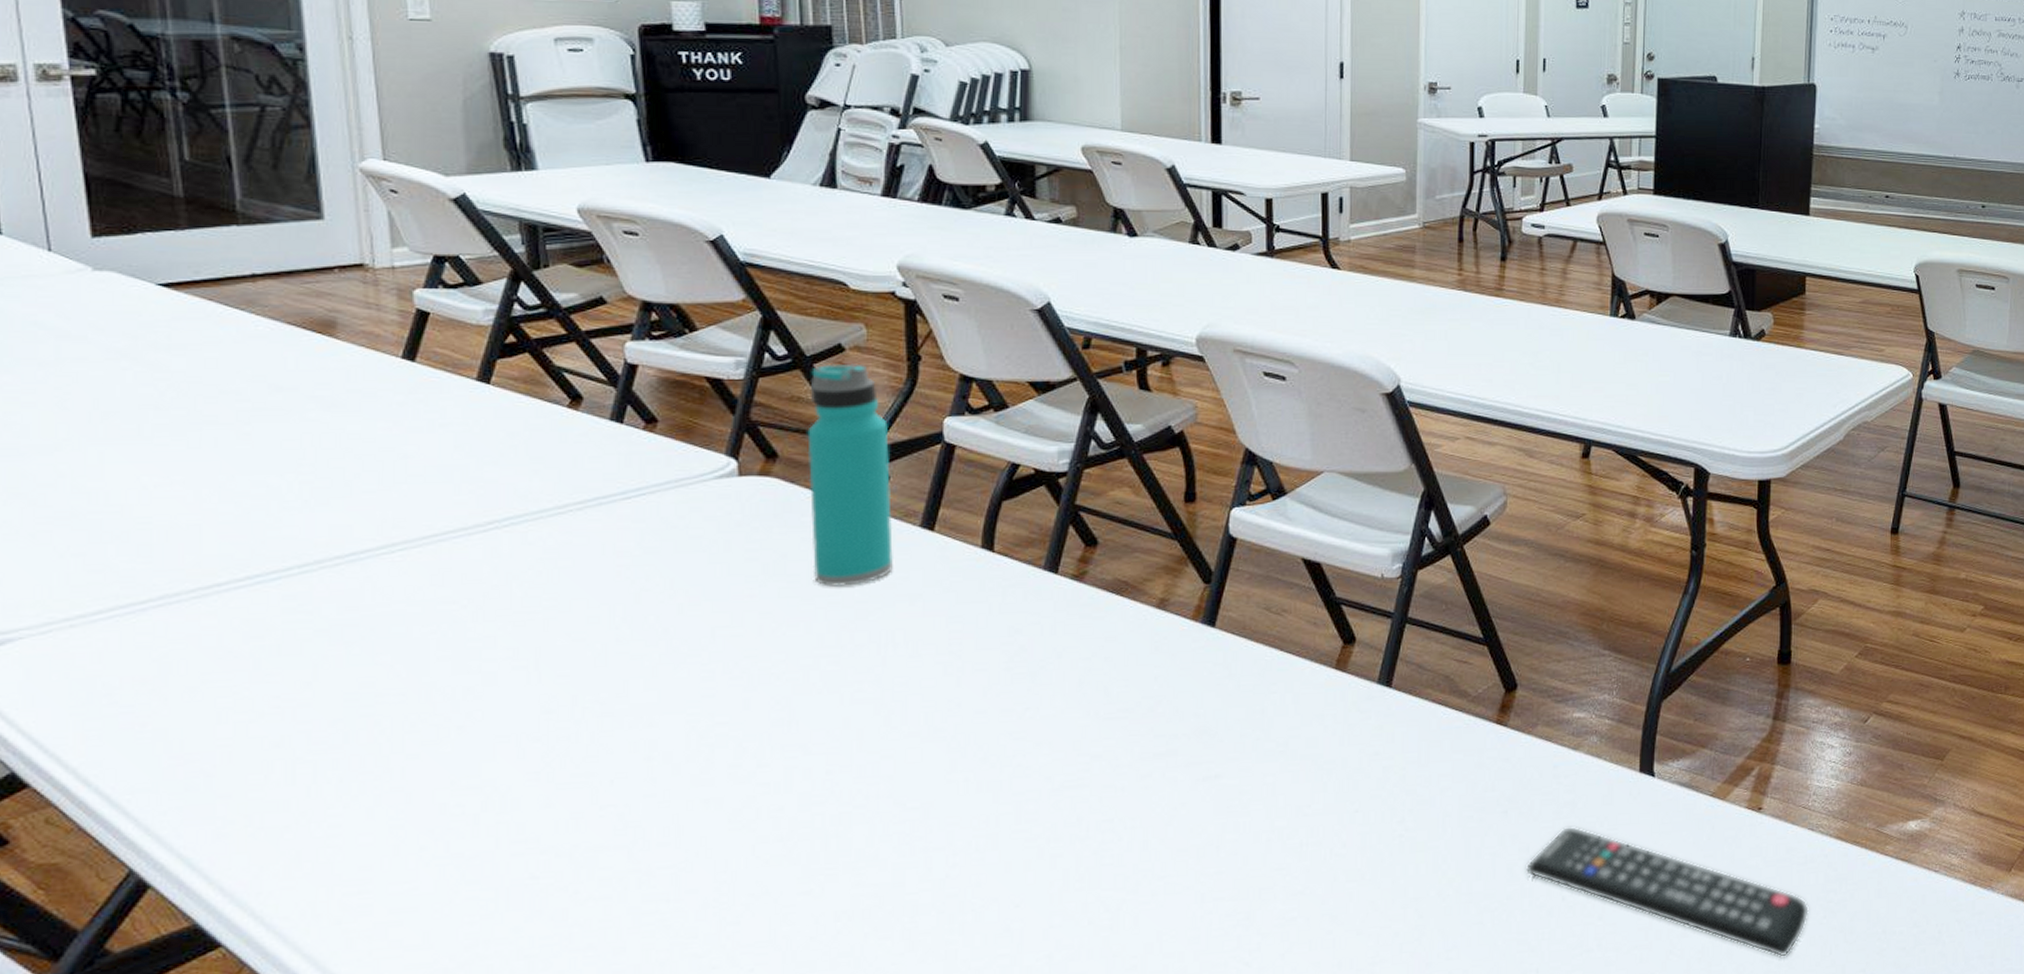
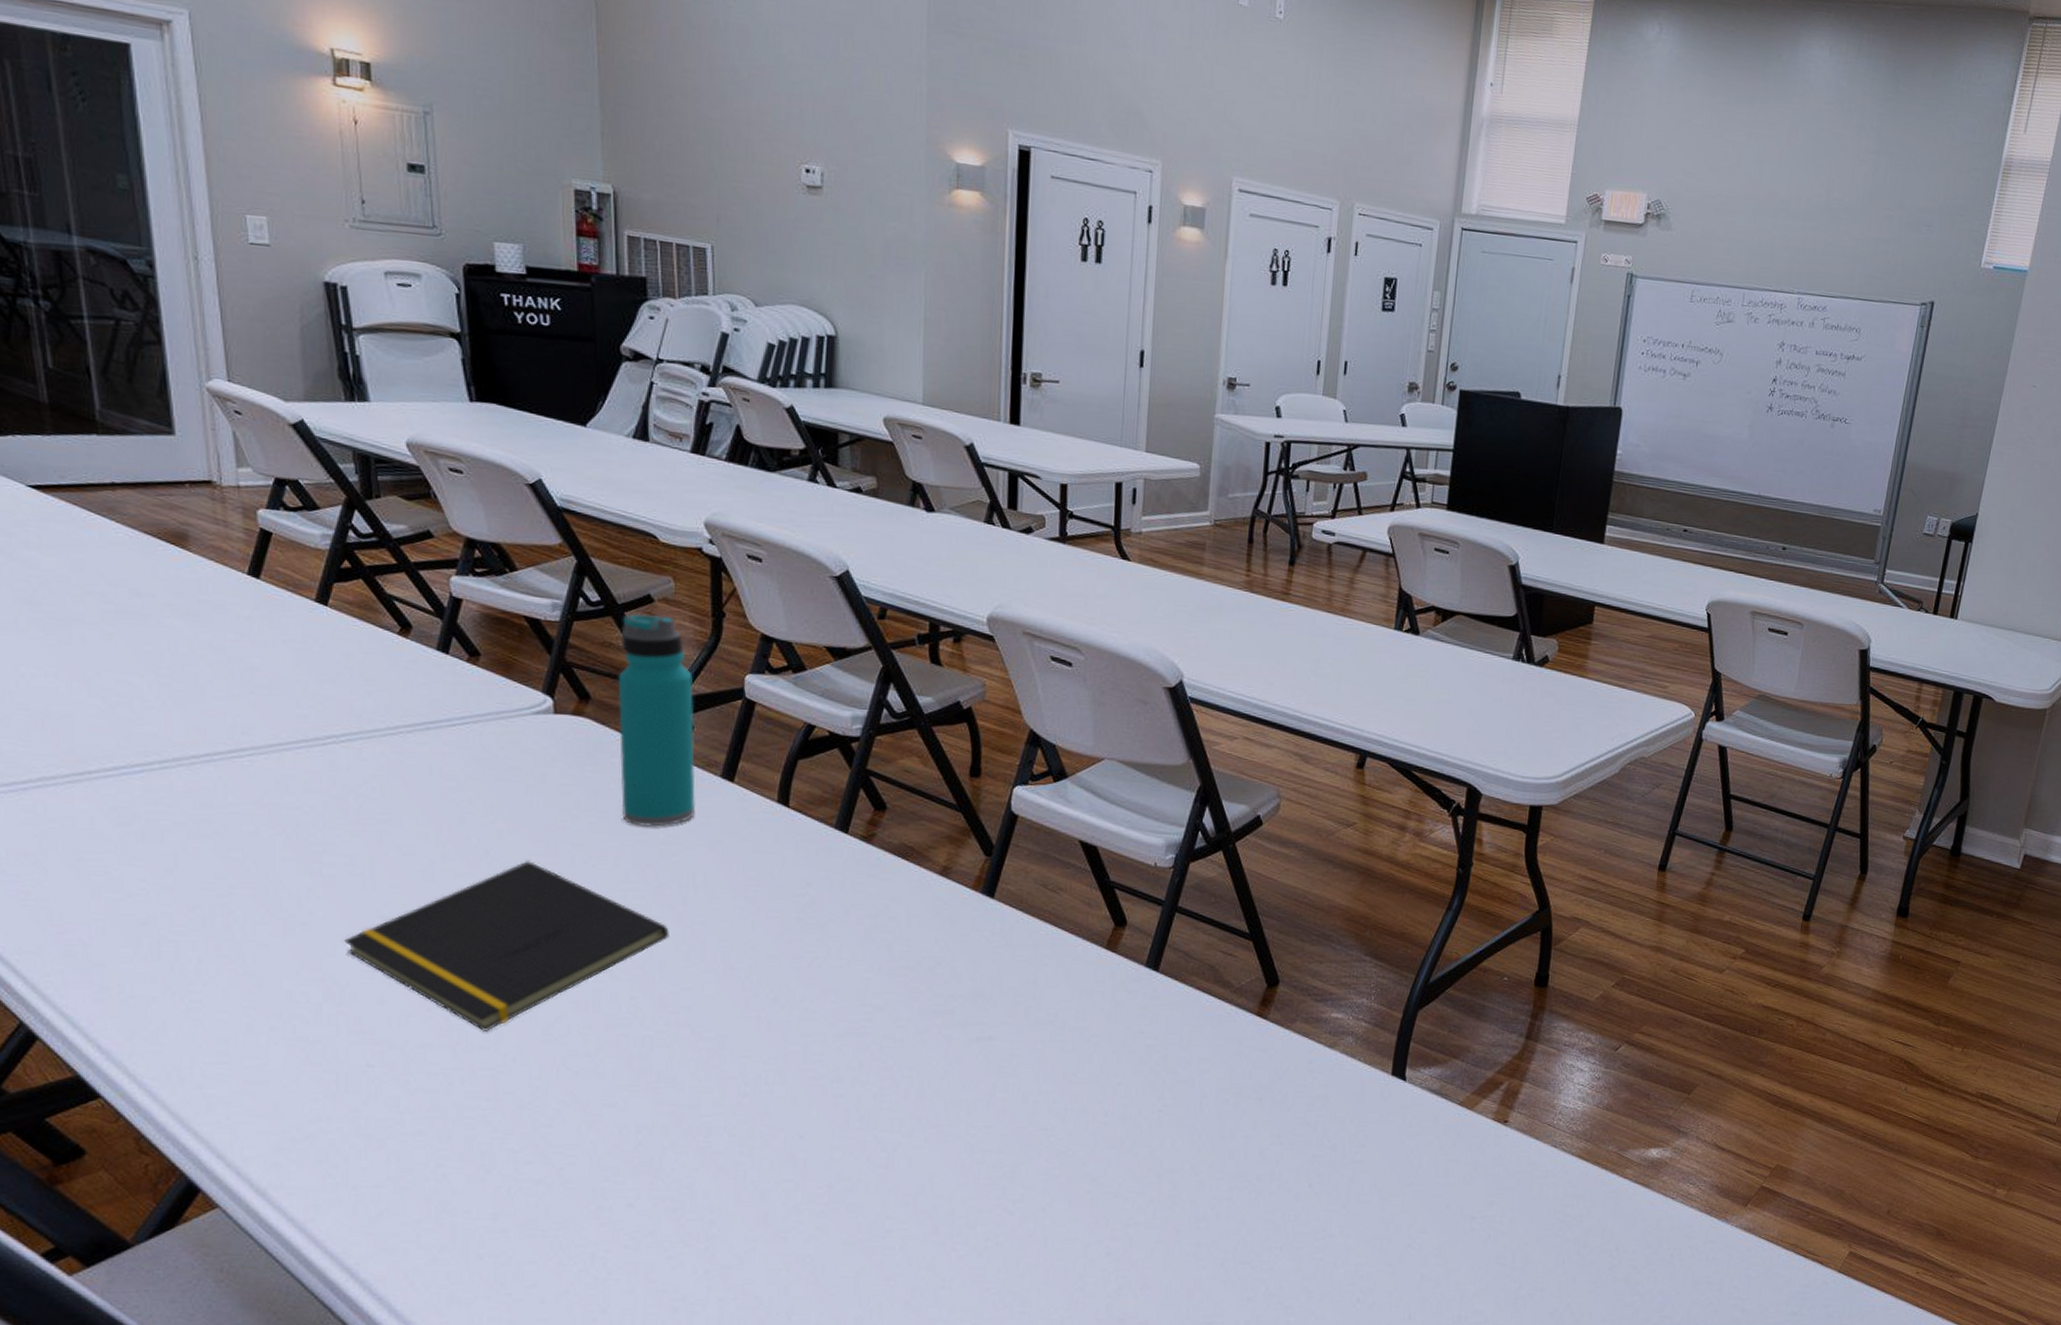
notepad: none [505,635,867,826] -> present [344,861,669,1031]
remote control: present [1525,825,1810,958] -> none [1275,1118,1547,1263]

